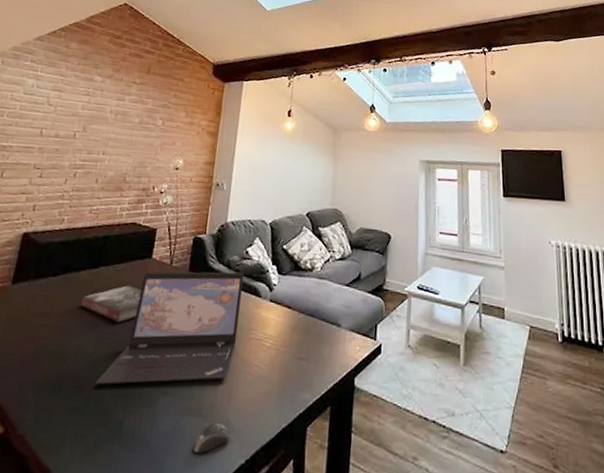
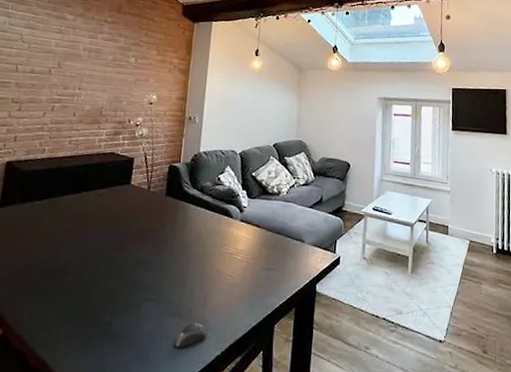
book: present [81,285,142,323] -> none [66,208,123,241]
laptop: present [94,271,244,385] -> none [83,196,217,294]

